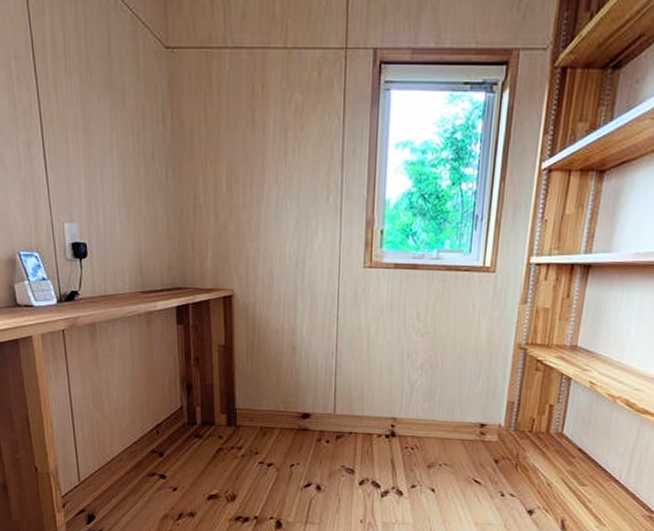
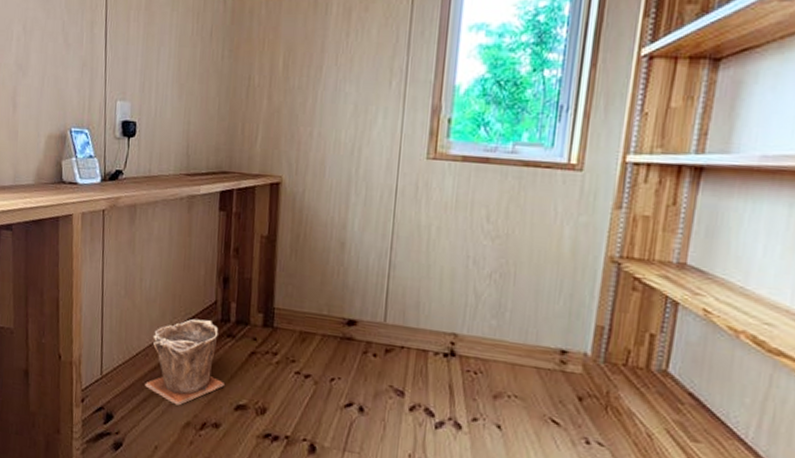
plant pot: none [122,424,196,501] -> present [145,318,224,406]

